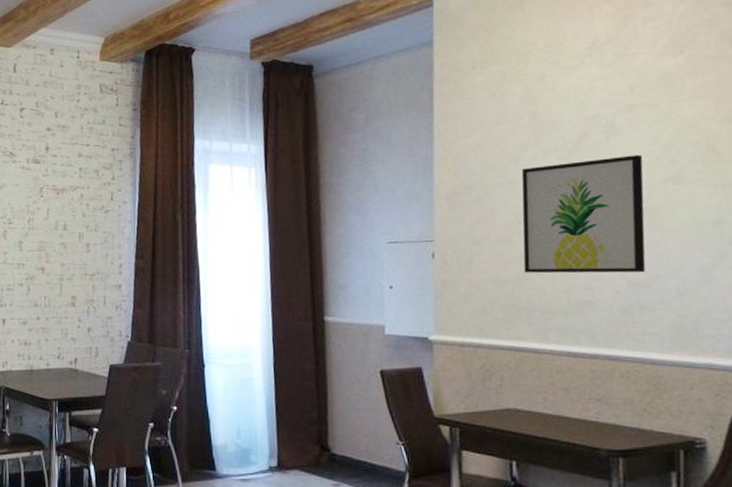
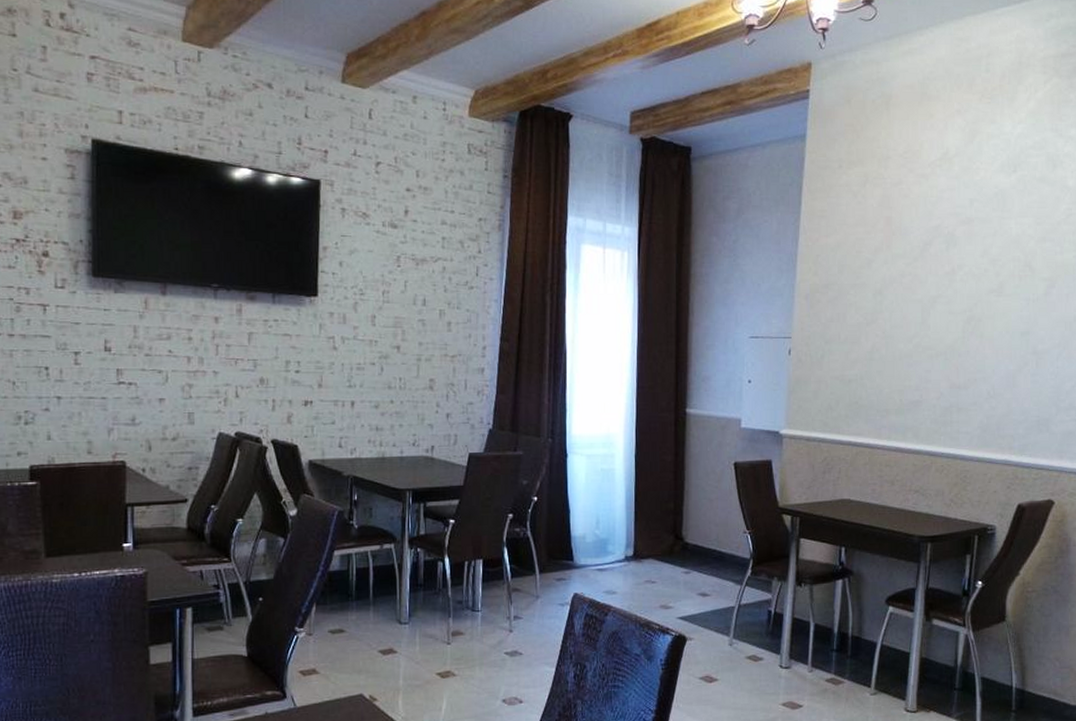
wall art: present [521,155,646,274] -> none [867,266,974,377]

